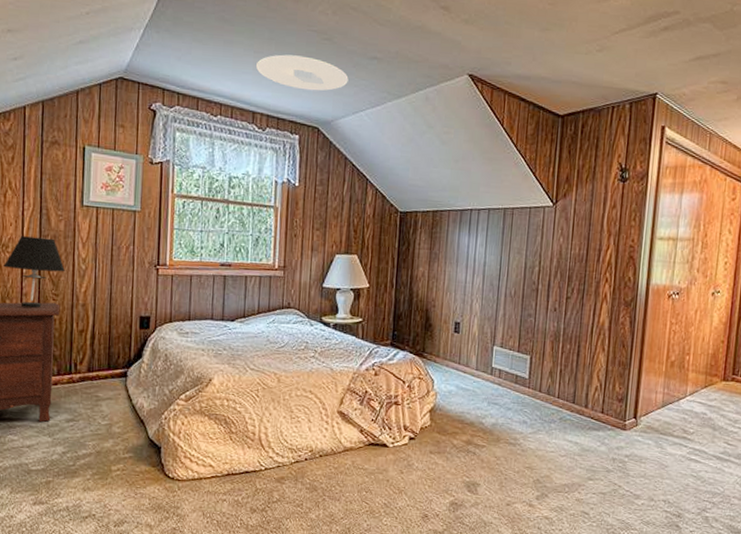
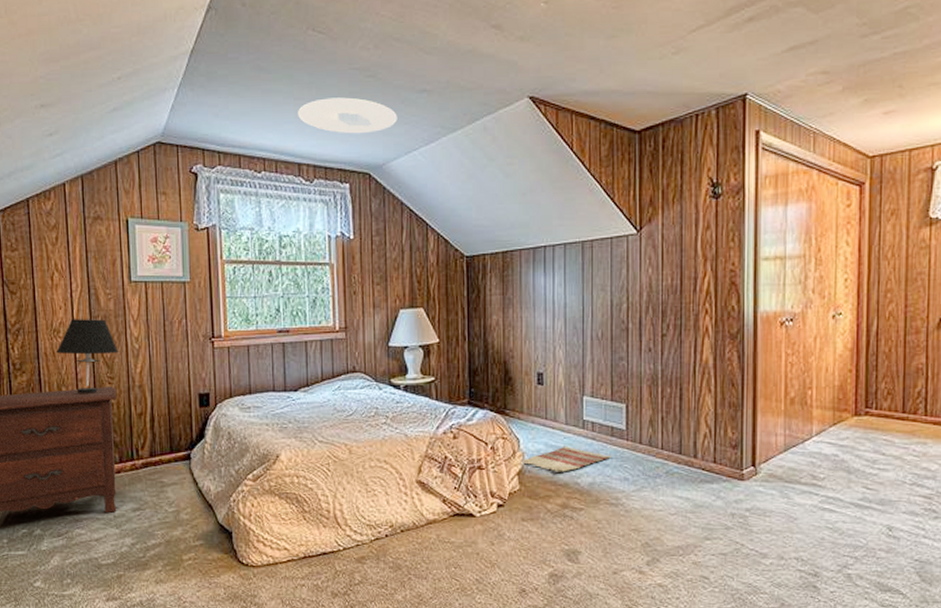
rug: none [434,389,514,413] -> present [521,446,612,472]

